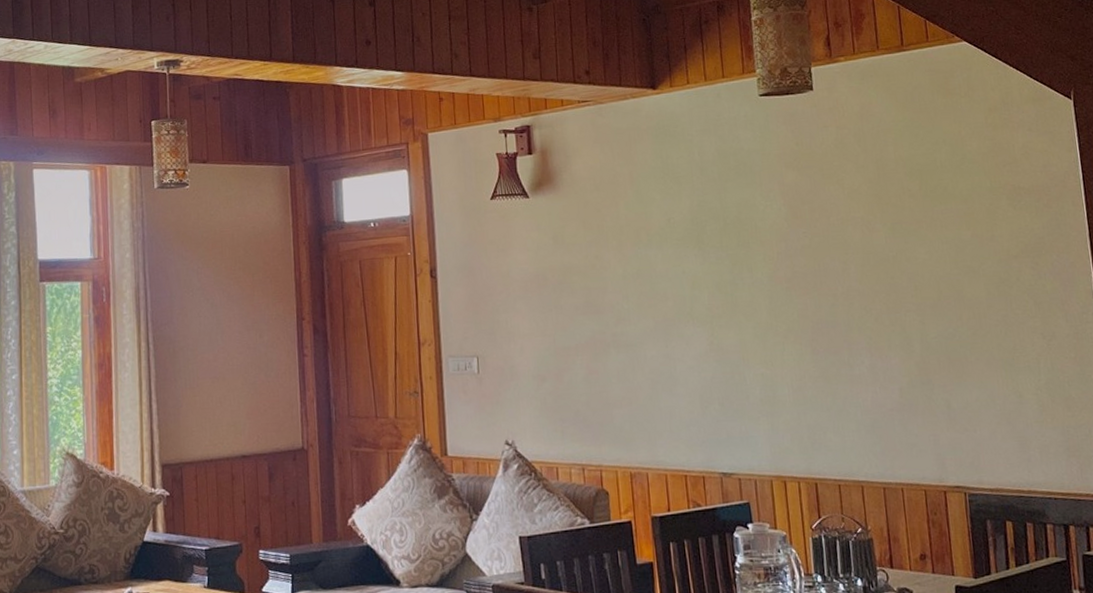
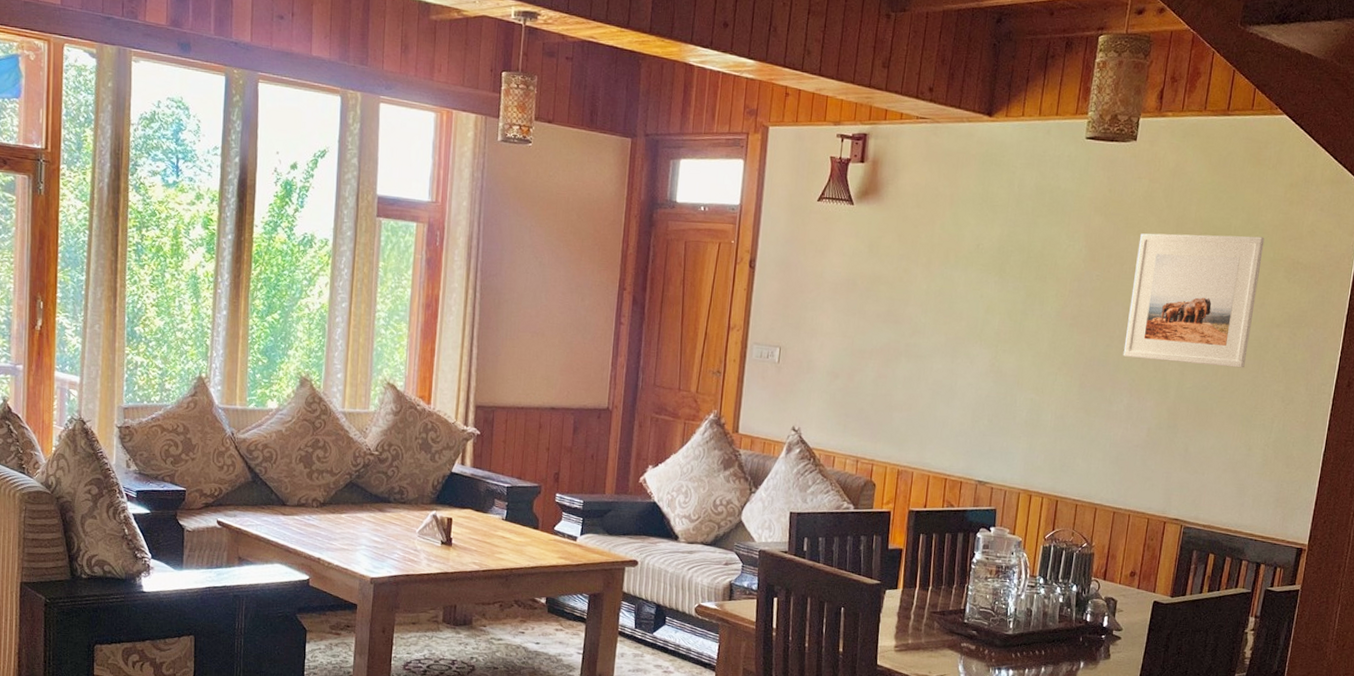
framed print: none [840,167,990,314] -> present [1123,233,1265,368]

